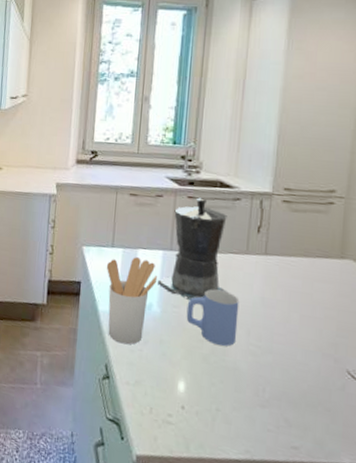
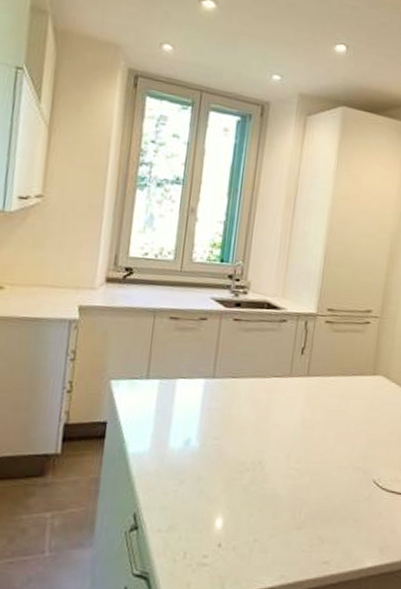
utensil holder: present [106,257,157,345] -> none [138,388,197,488]
coffee maker: present [158,197,229,300] -> none [197,320,273,430]
mug: present [186,289,240,347] -> none [227,415,281,473]

